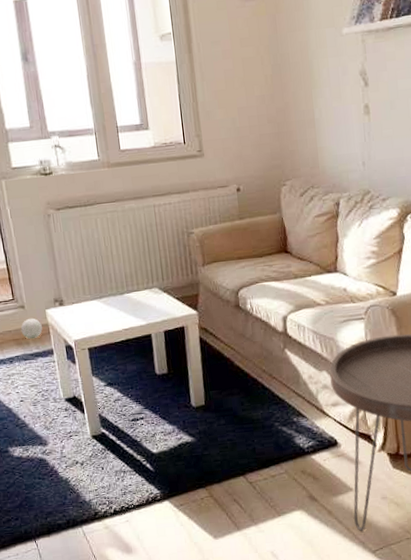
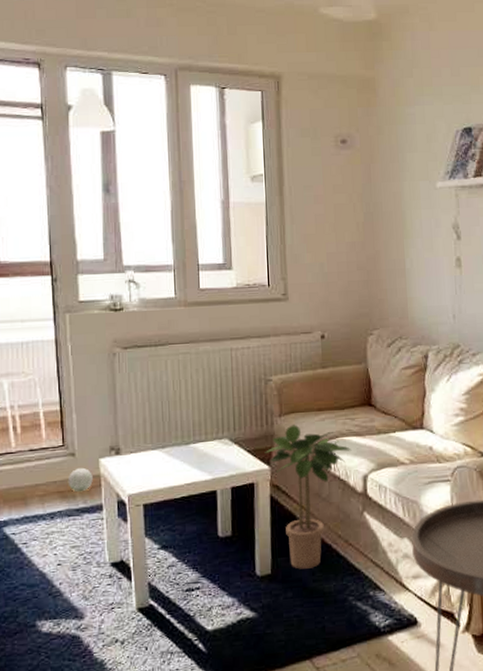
potted plant: none [191,273,271,400] -> present [264,424,352,569]

